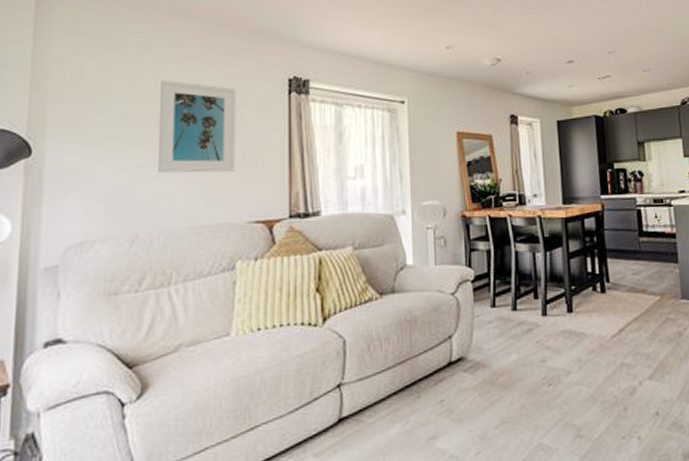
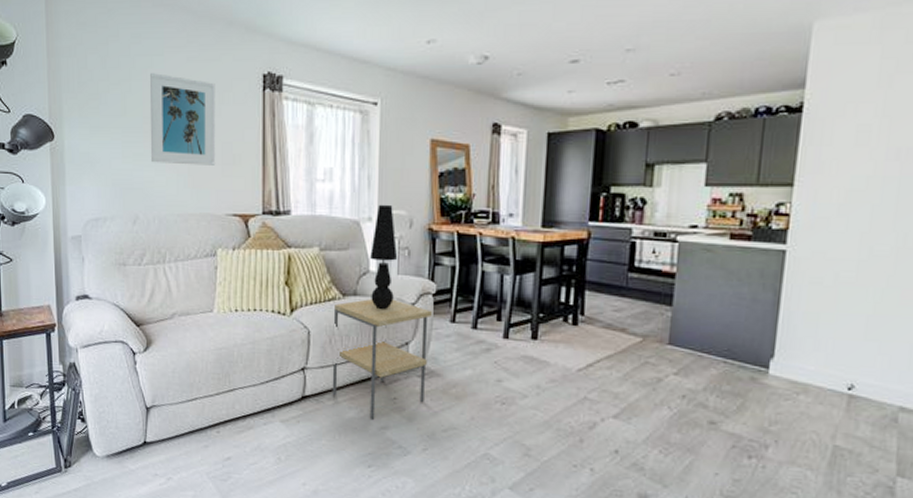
side table: none [371,291,472,431] -> present [332,299,432,419]
table lamp: none [406,196,434,305] -> present [370,204,398,310]

